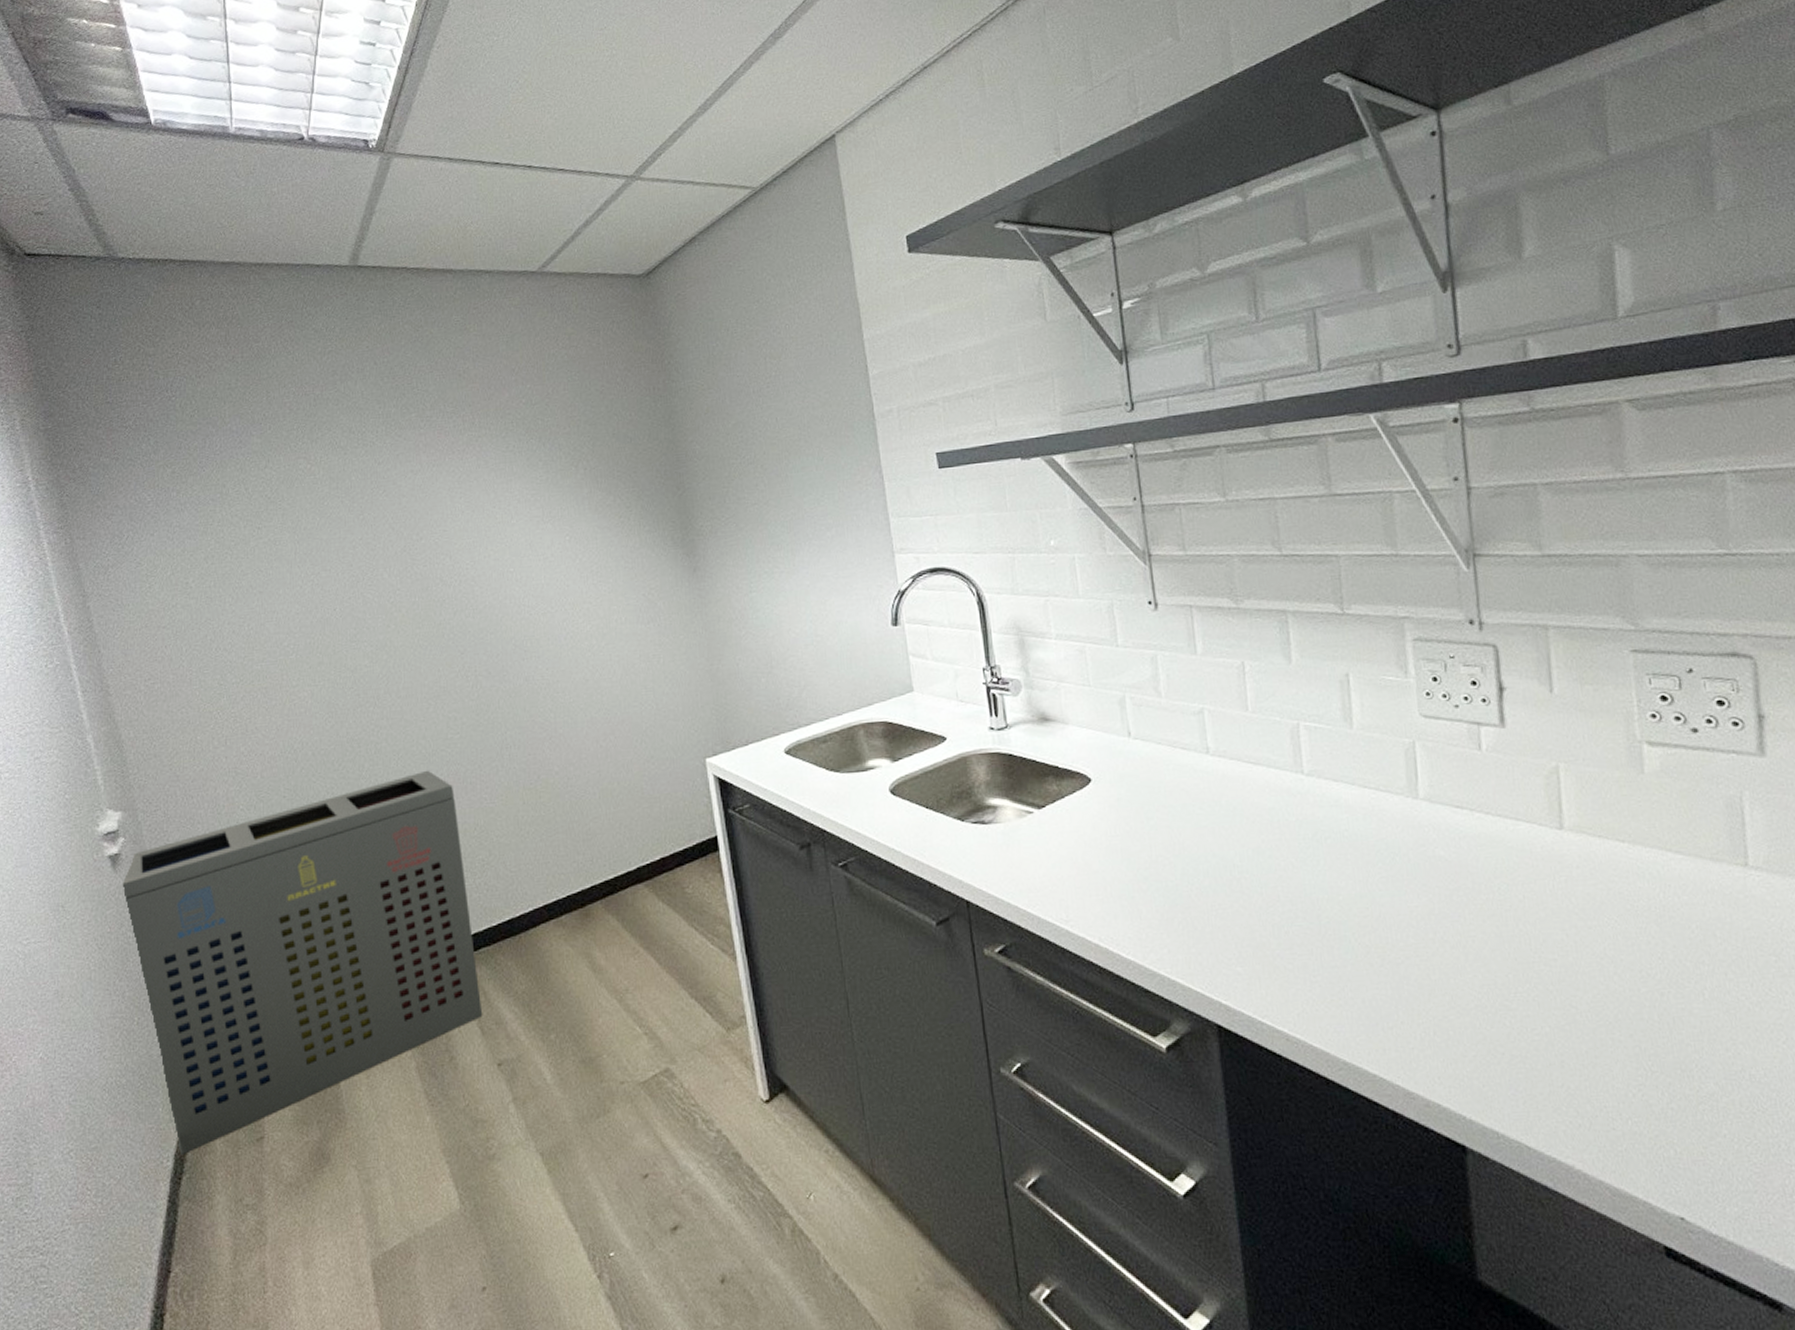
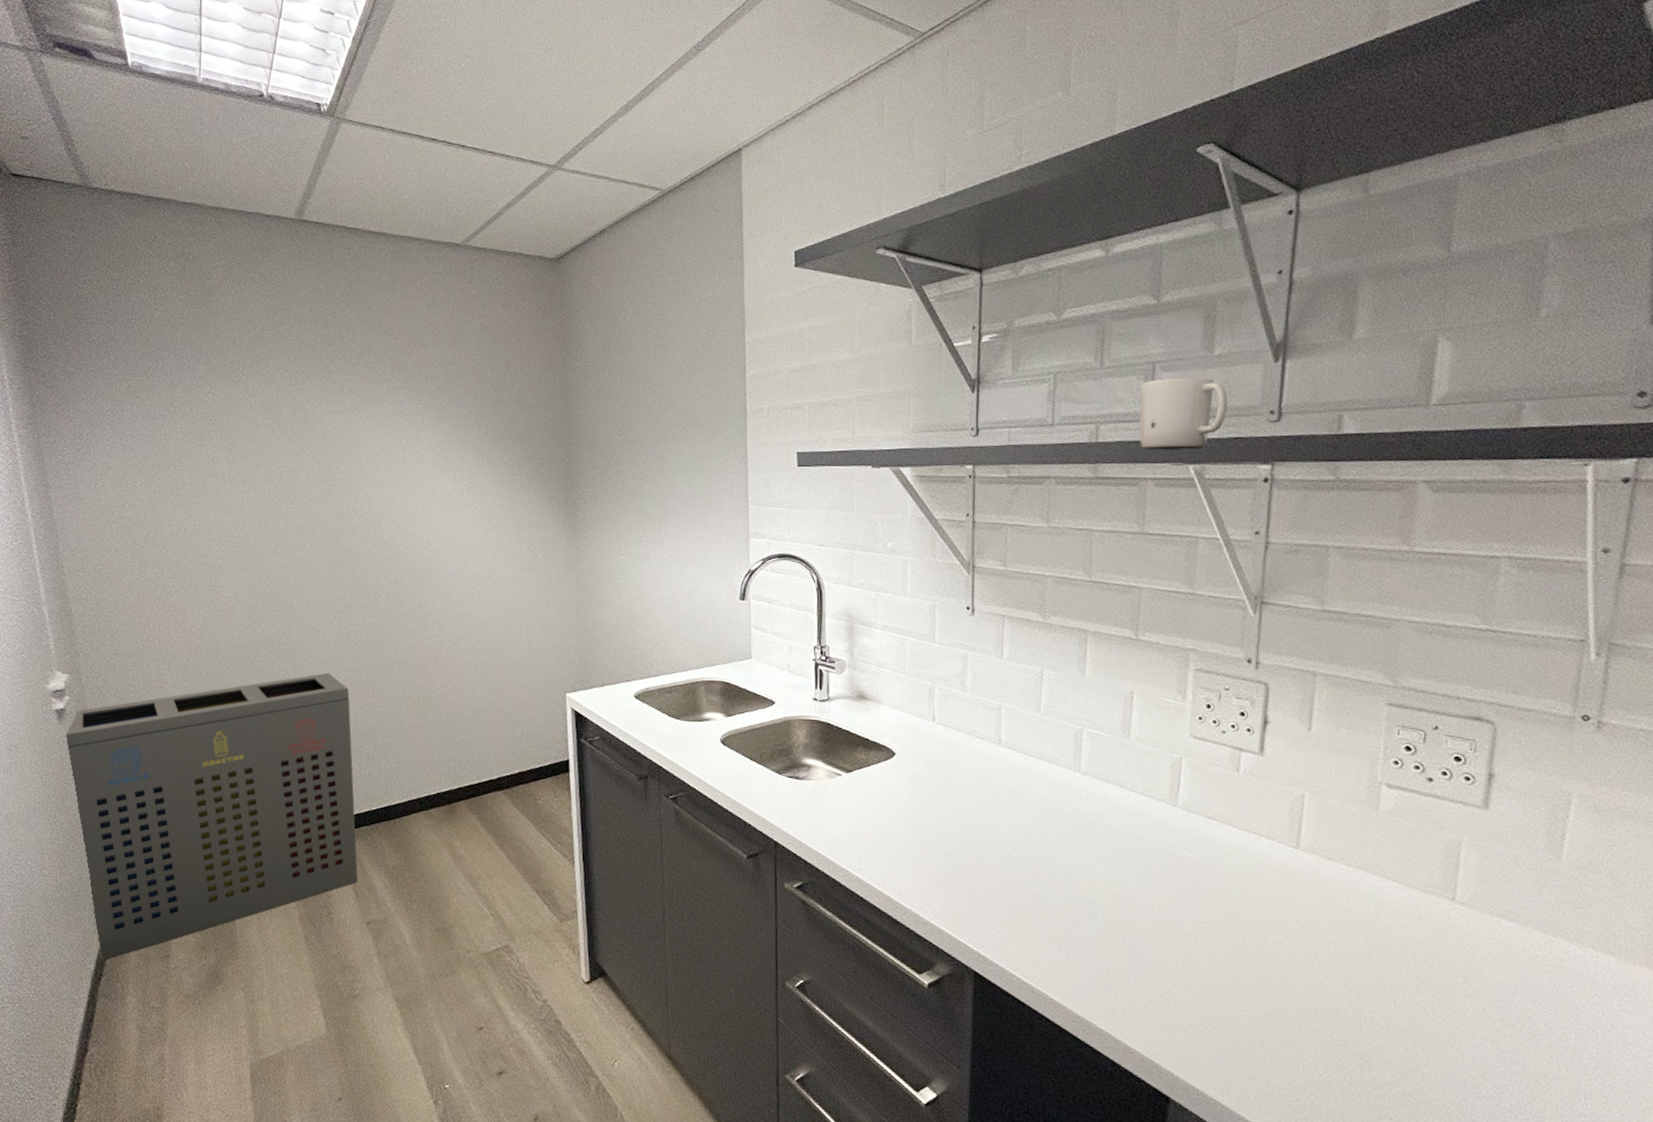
mug: none [1303,318,1402,403] -> present [1139,377,1228,450]

